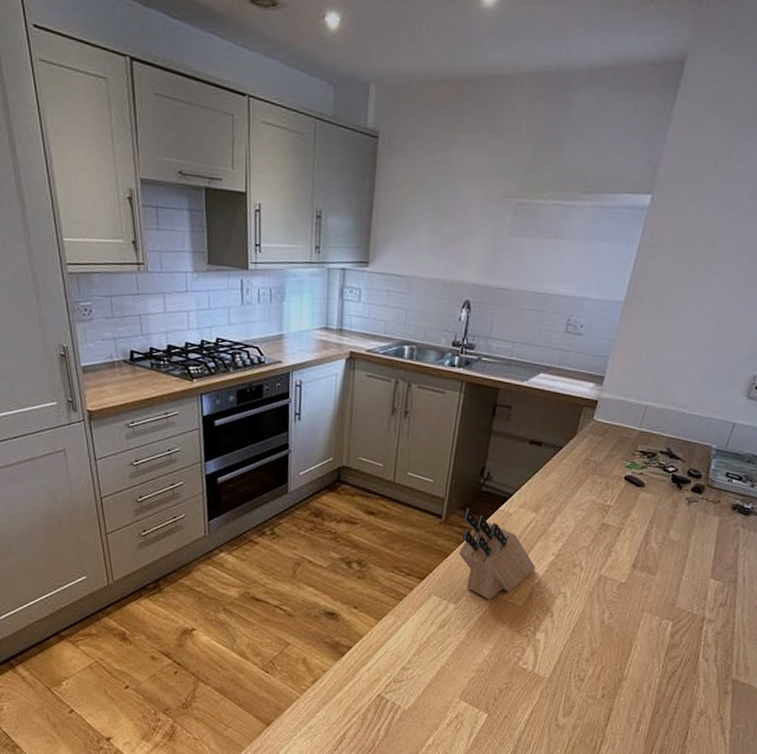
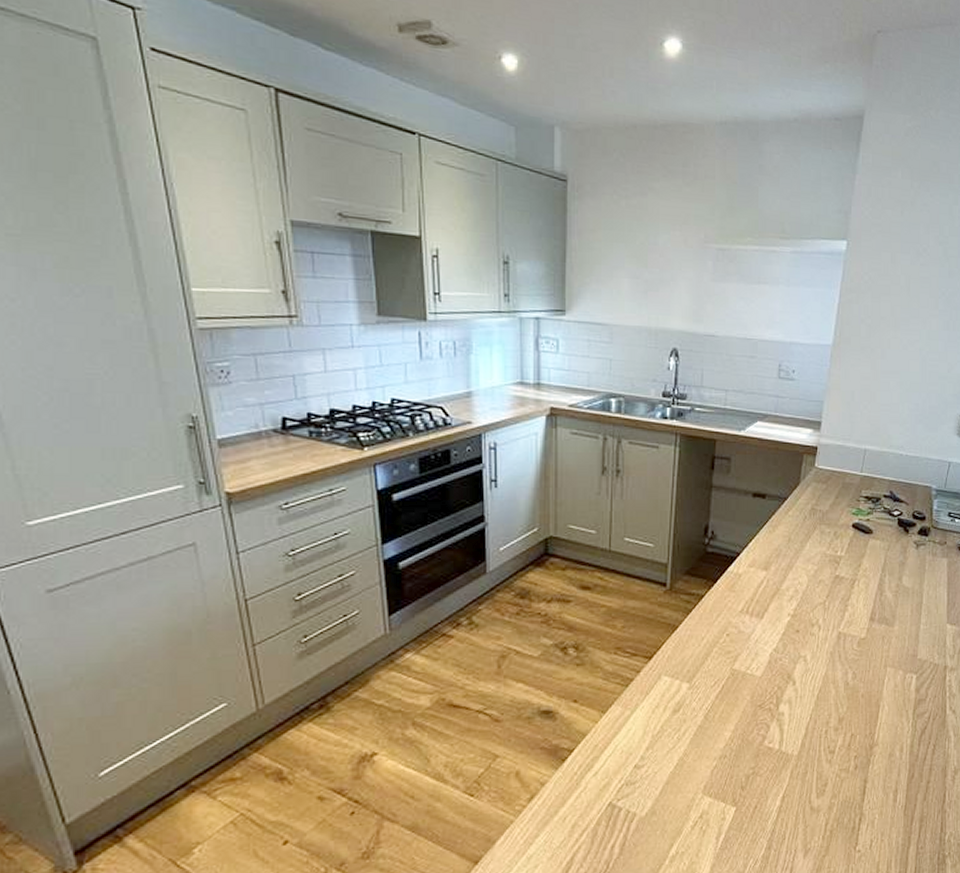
knife block: present [459,507,536,600] -> none [689,572,772,673]

